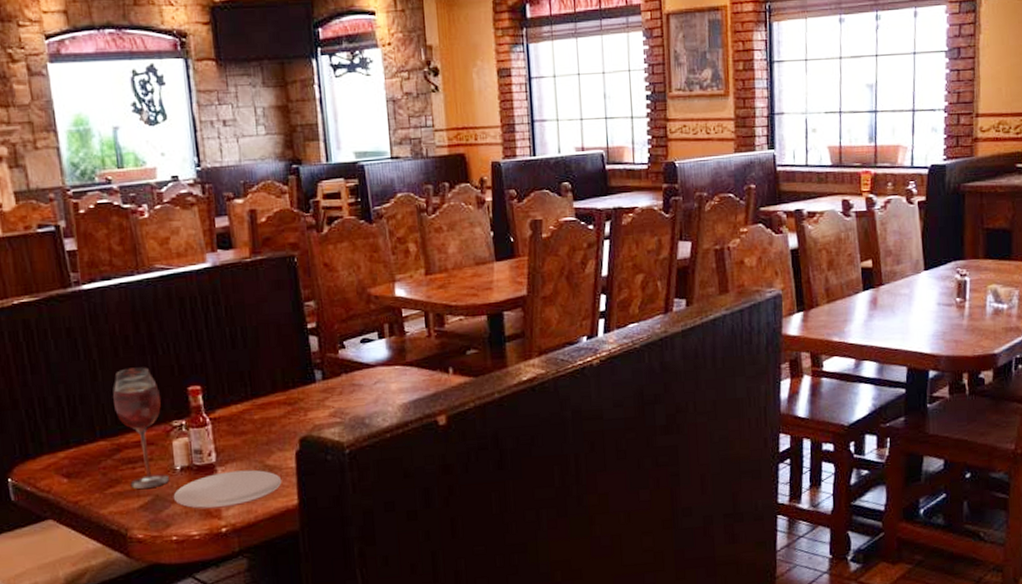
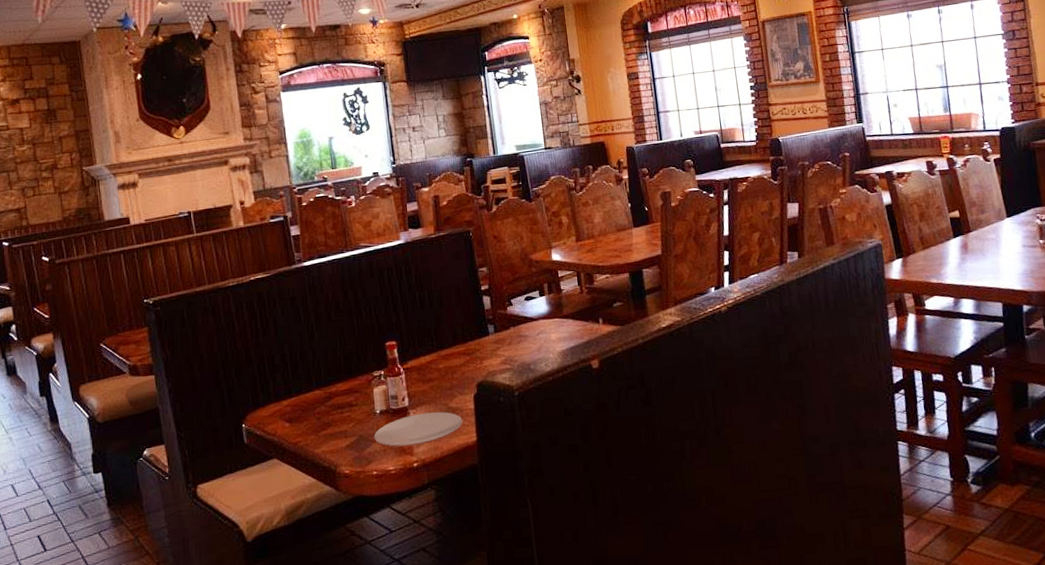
wineglass: present [112,367,170,490] -> none [325,327,371,431]

